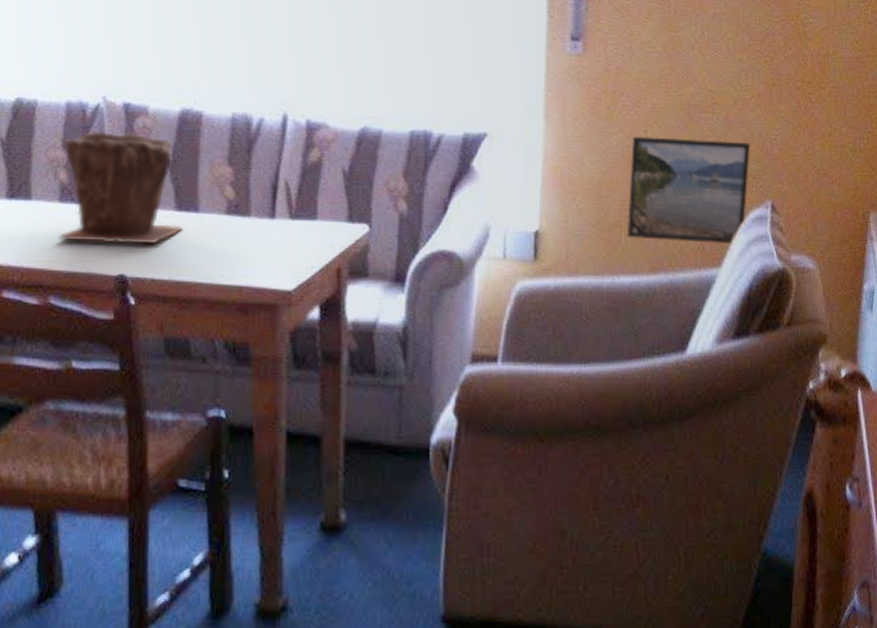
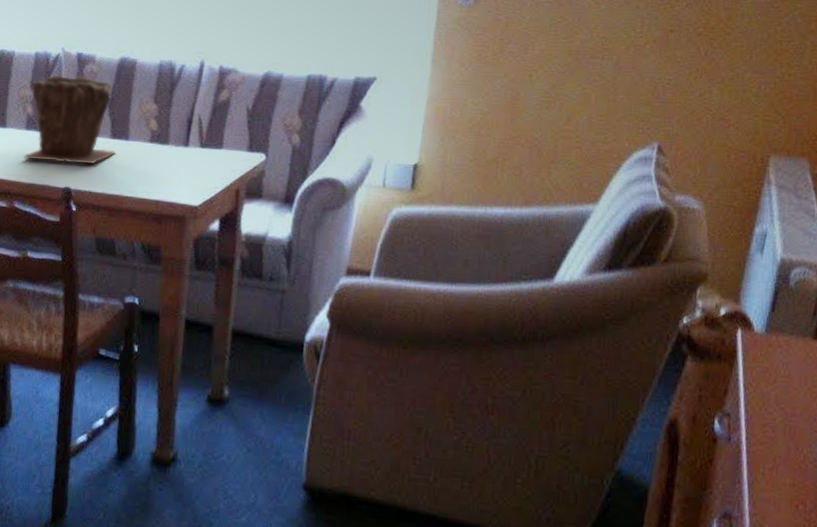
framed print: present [628,136,751,245] -> none [504,80,641,183]

